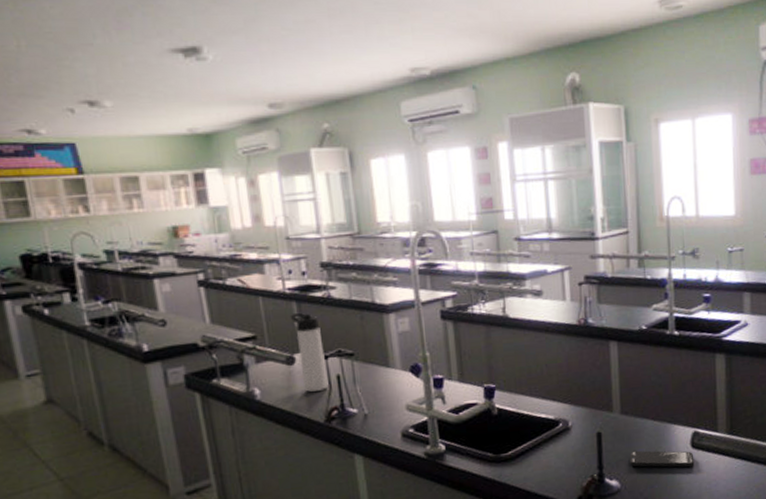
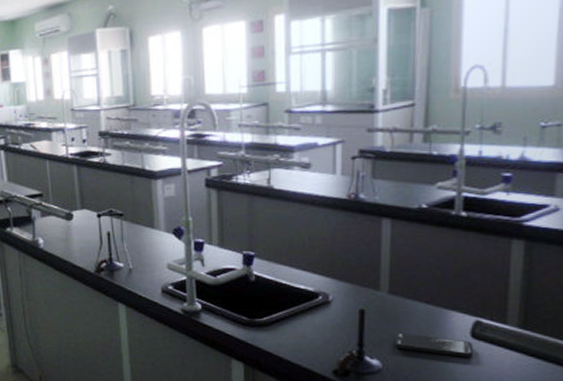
thermos bottle: present [290,312,329,393] -> none [71,175,100,246]

